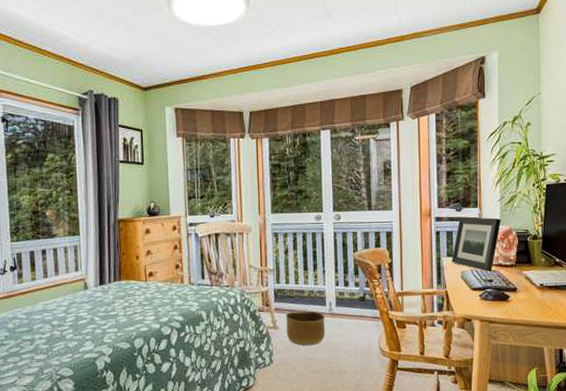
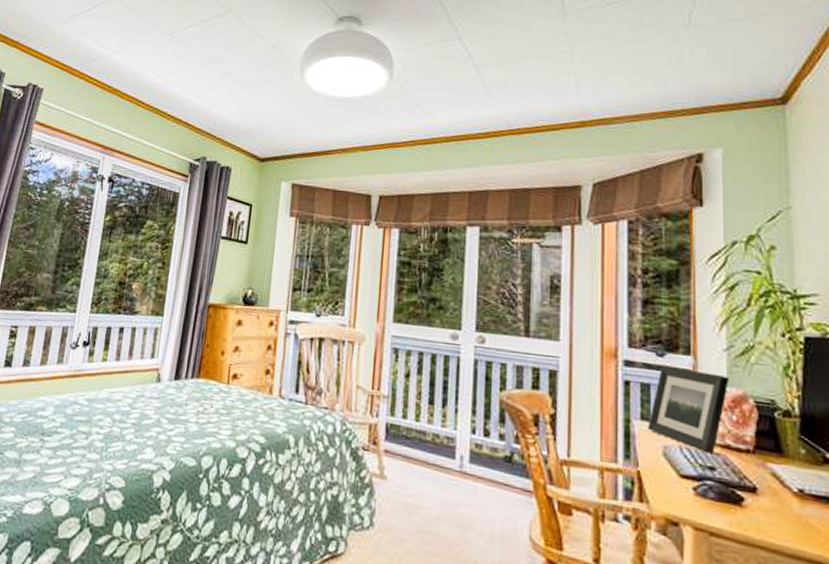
basket: present [285,311,326,345] -> none [396,459,453,513]

